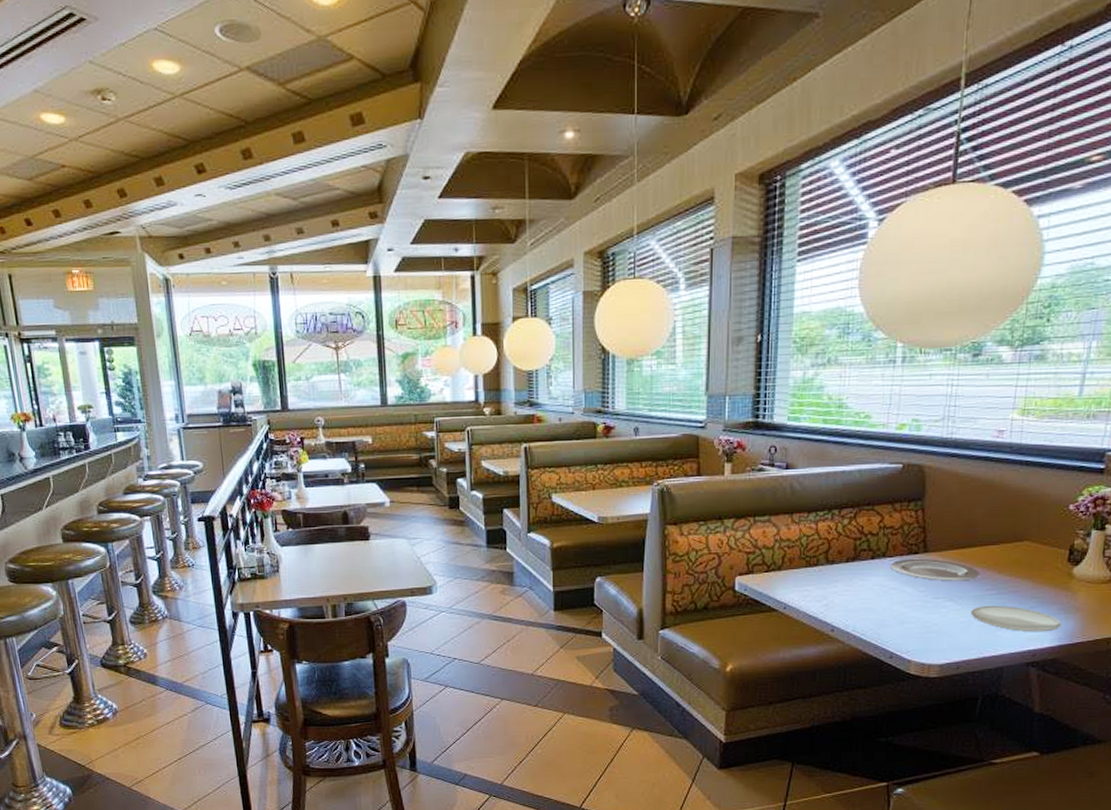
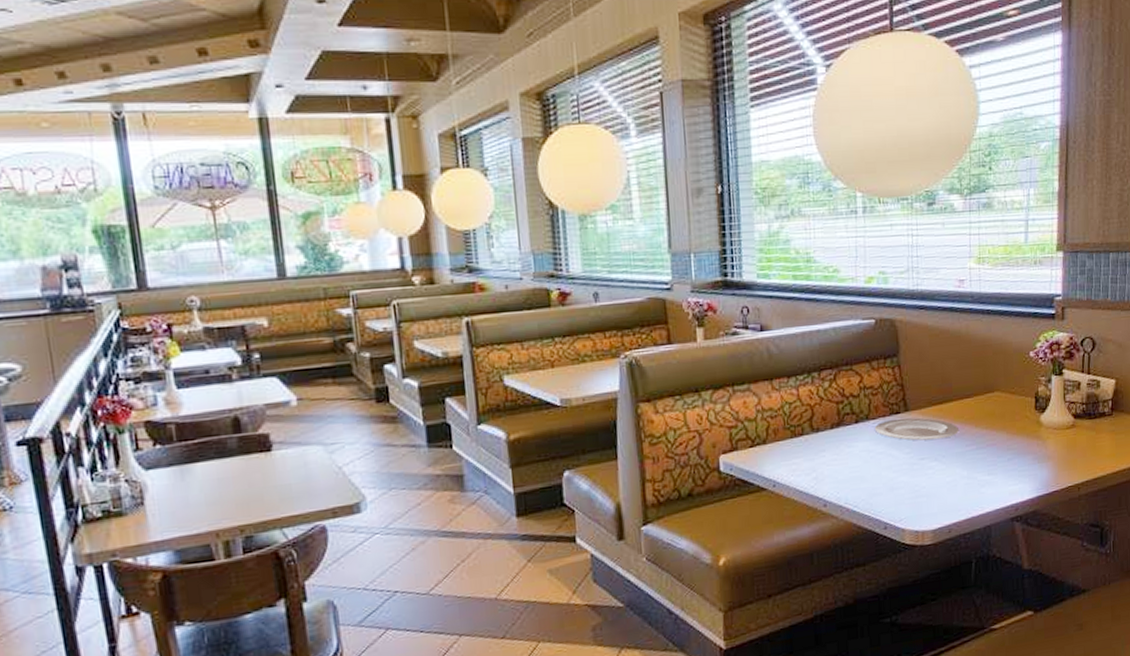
plate: present [970,605,1061,632] -> none [955,460,1037,486]

